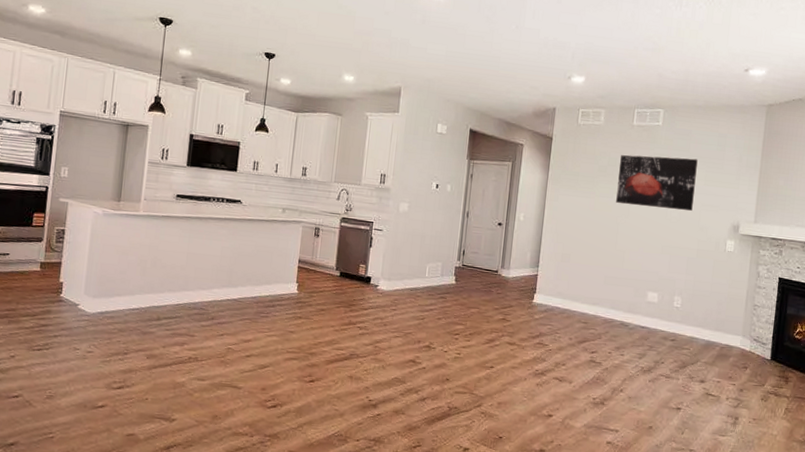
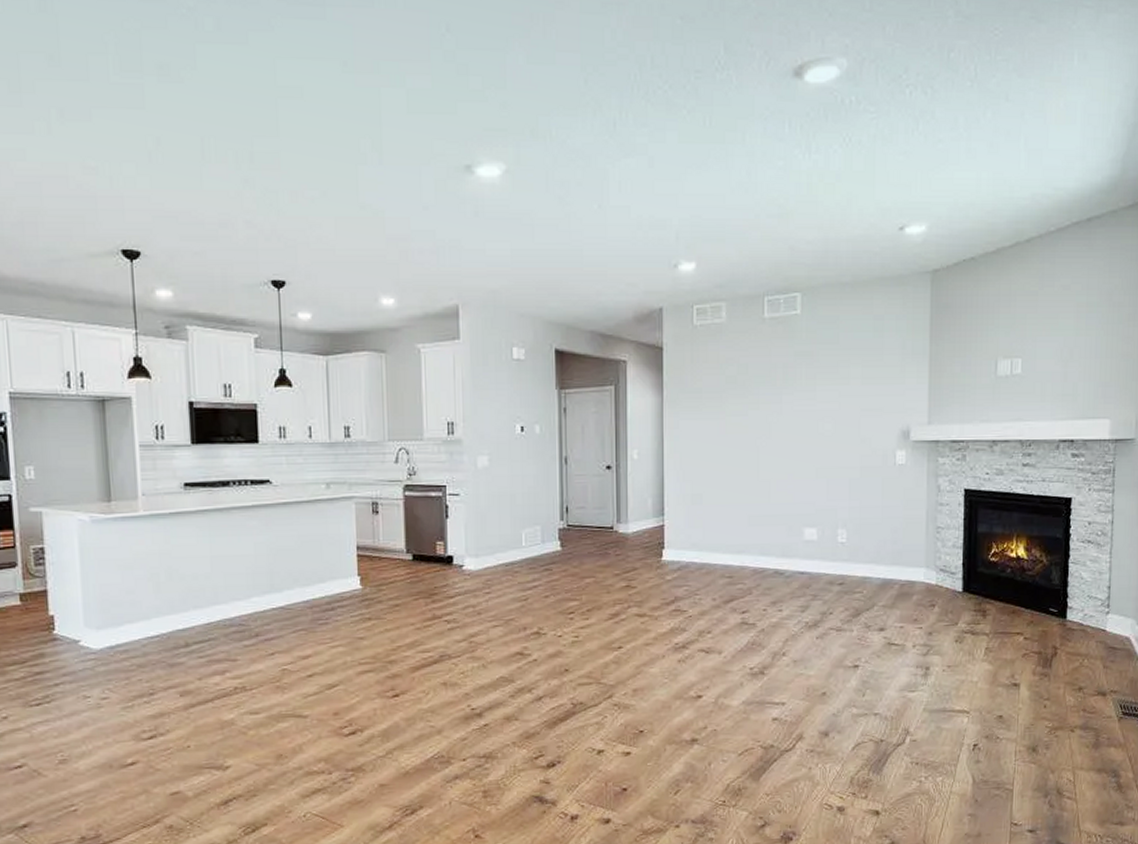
wall art: present [616,154,698,211] -> none [752,352,850,422]

